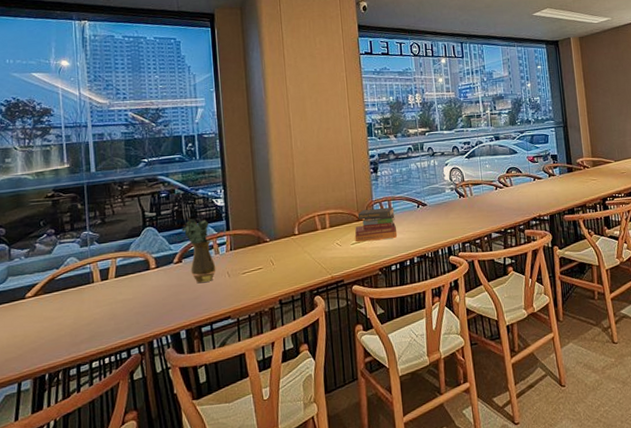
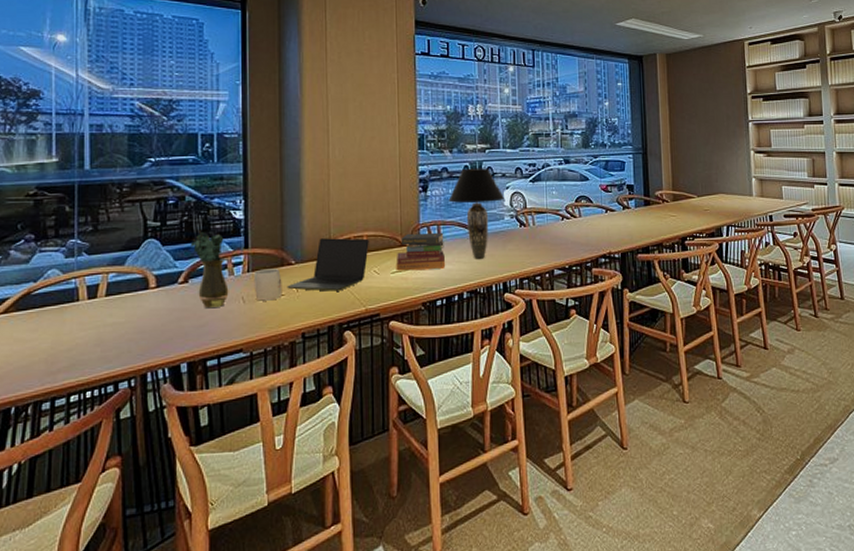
mug: none [235,246,261,275] -> present [253,268,282,301]
laptop: none [264,216,331,264] -> present [287,238,369,292]
table lamp: none [396,148,445,229] -> present [448,168,505,260]

